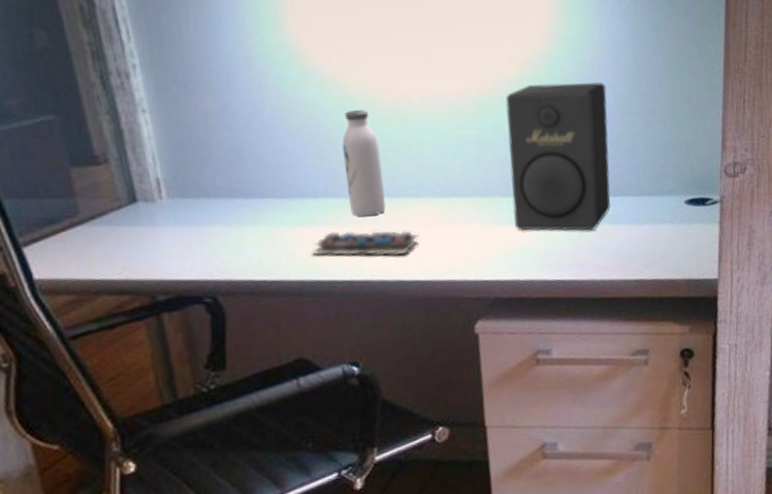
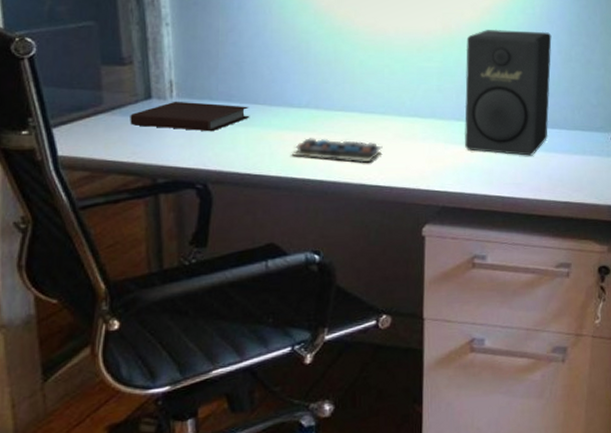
notebook: none [114,201,258,236] -> present [130,101,250,132]
water bottle: present [342,110,386,217] -> none [326,38,357,128]

